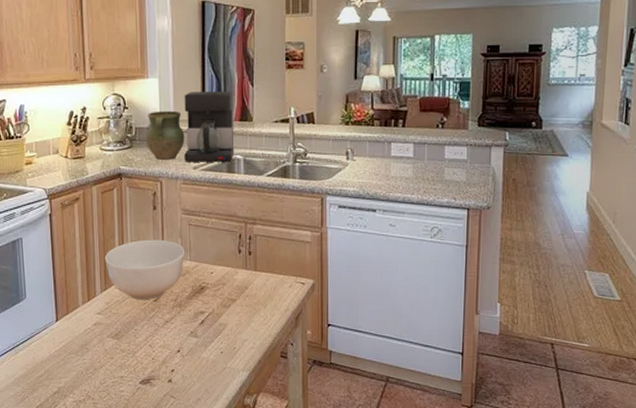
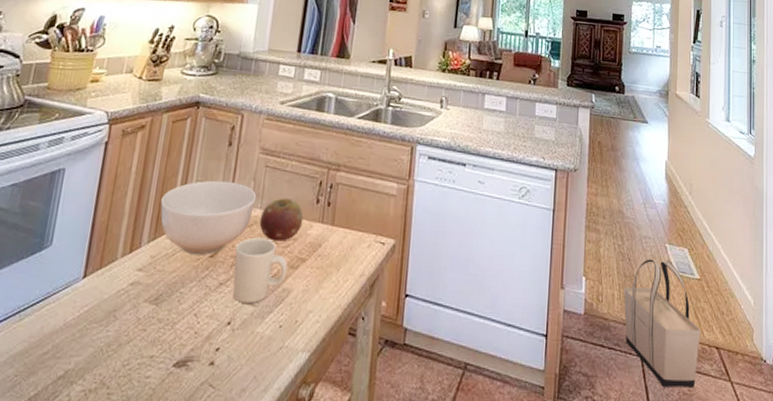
ceramic jug: present [145,110,185,160] -> none [233,38,277,92]
mug: none [174,284,221,335] -> present [232,237,288,303]
coffee maker: present [184,91,235,162] -> none [272,22,333,100]
fruit: none [191,250,229,286] -> present [259,198,304,241]
shopping bag: none [539,285,619,393] -> present [623,259,701,388]

